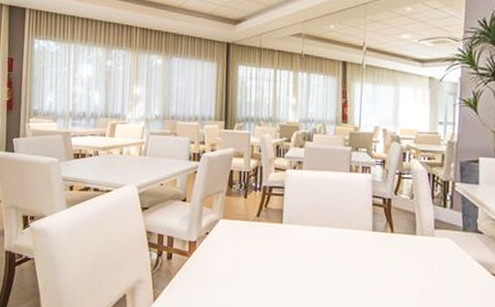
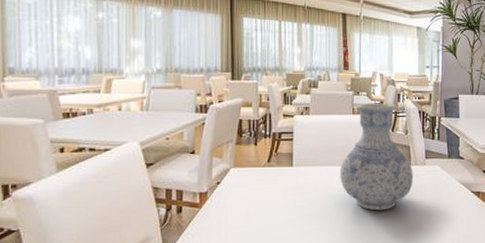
vase: none [333,160,419,283] -> present [340,103,413,211]

